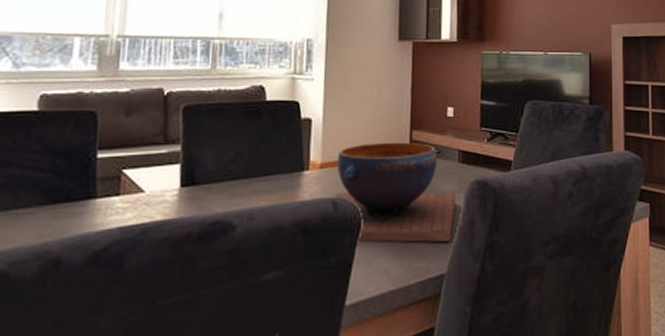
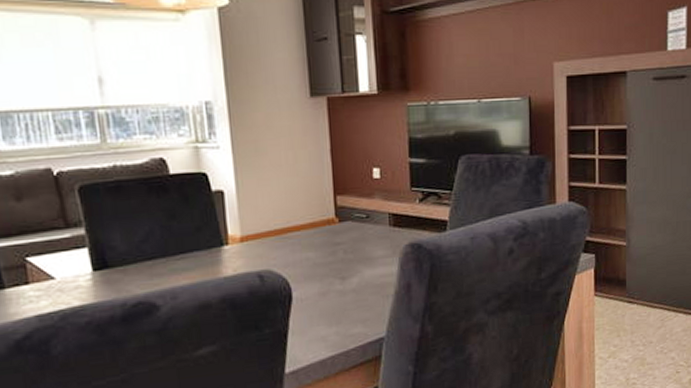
decorative bowl: present [335,142,456,243] -> none [257,208,390,313]

